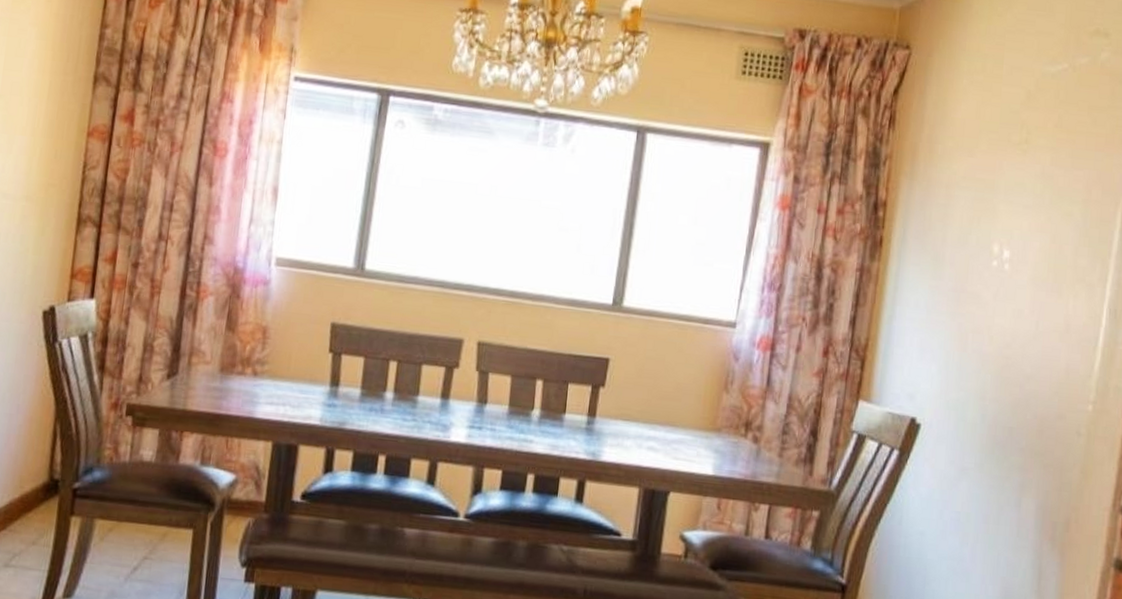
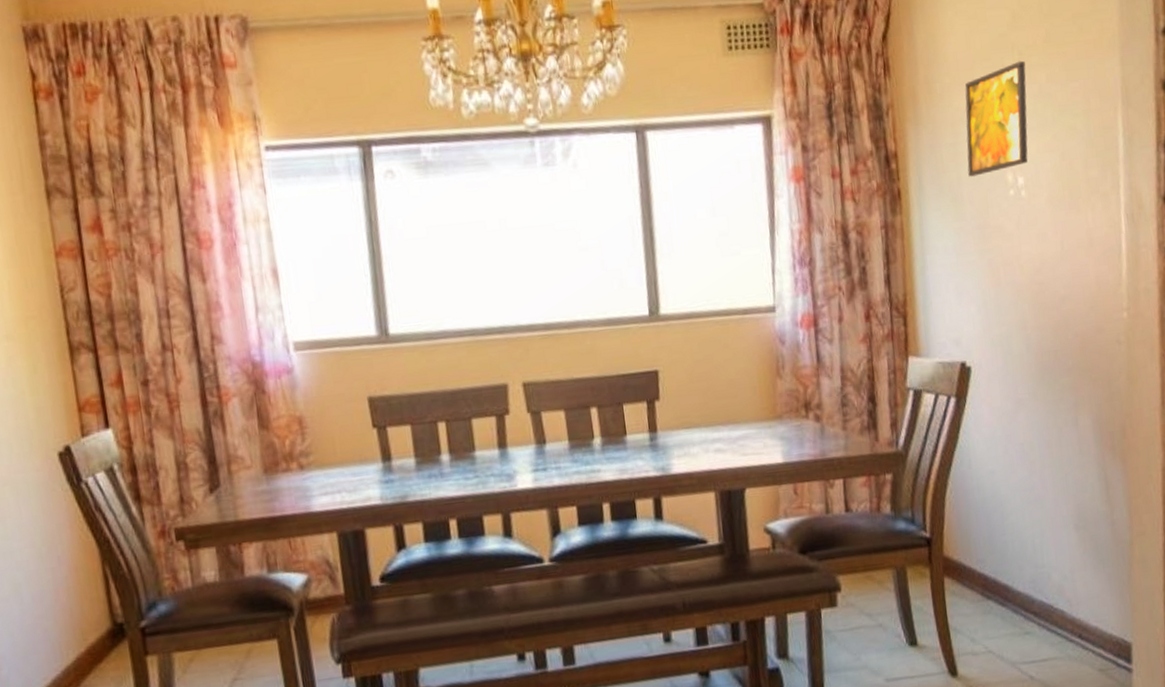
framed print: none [954,139,1032,241] -> present [965,60,1028,177]

